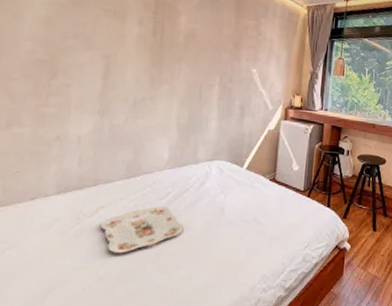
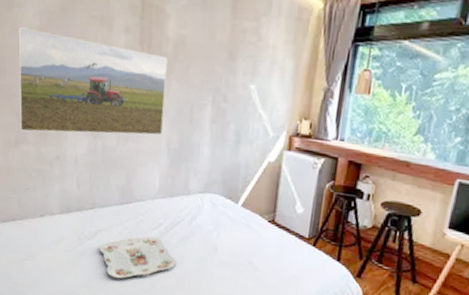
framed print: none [13,15,179,114] -> present [18,27,168,136]

